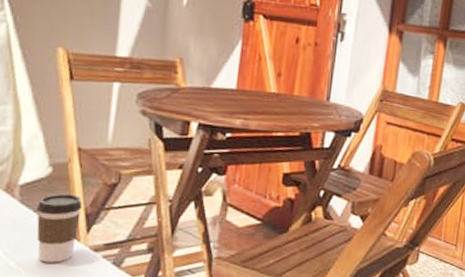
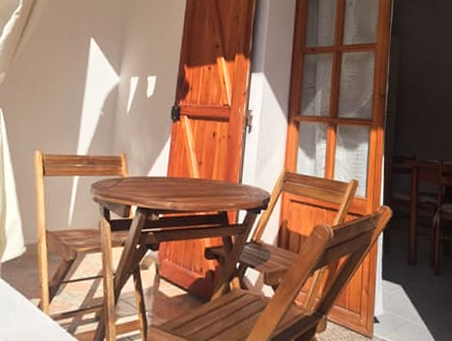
coffee cup: present [36,193,83,263] -> none [11,269,47,331]

